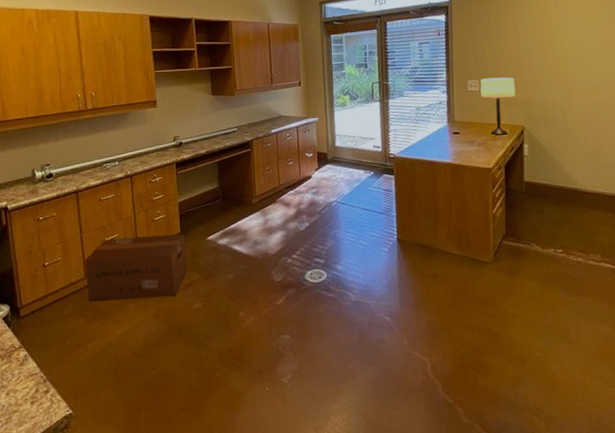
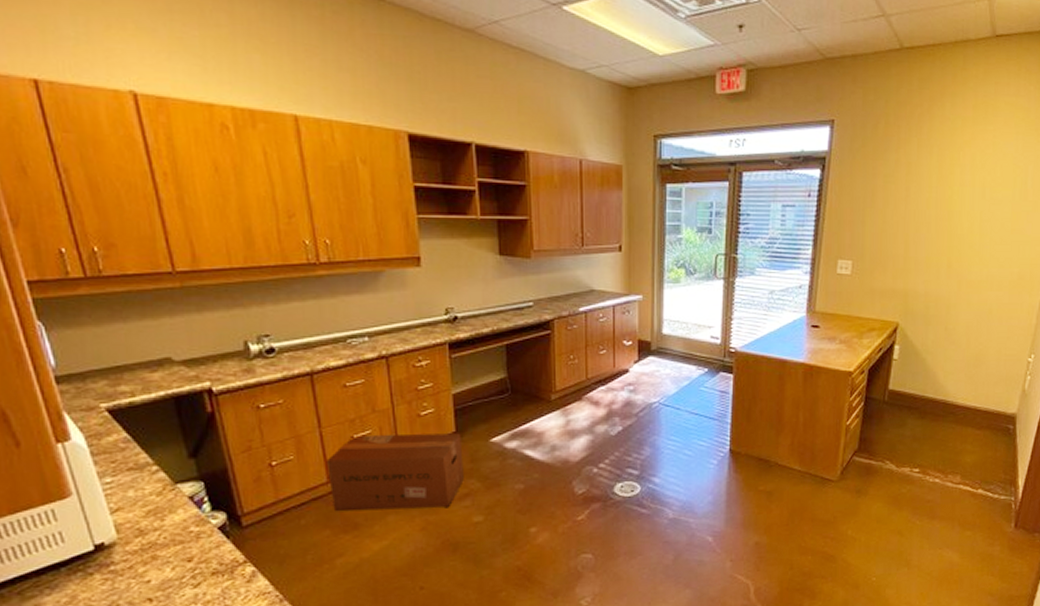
table lamp: present [480,77,516,136] -> none [851,259,895,332]

